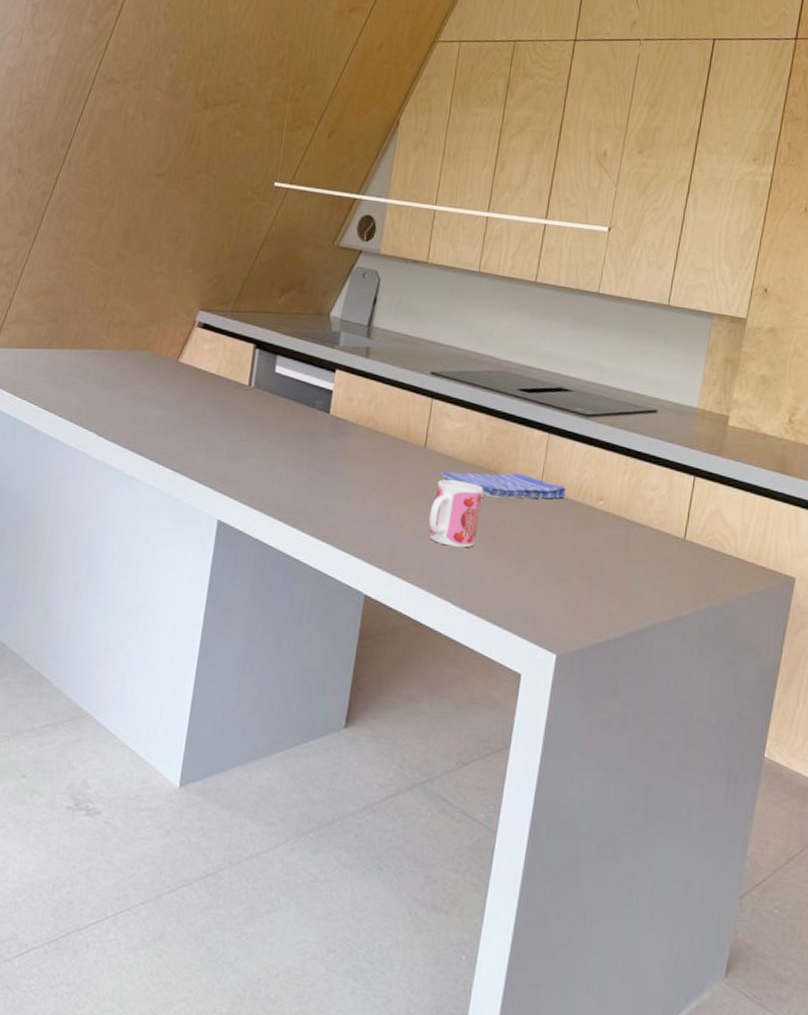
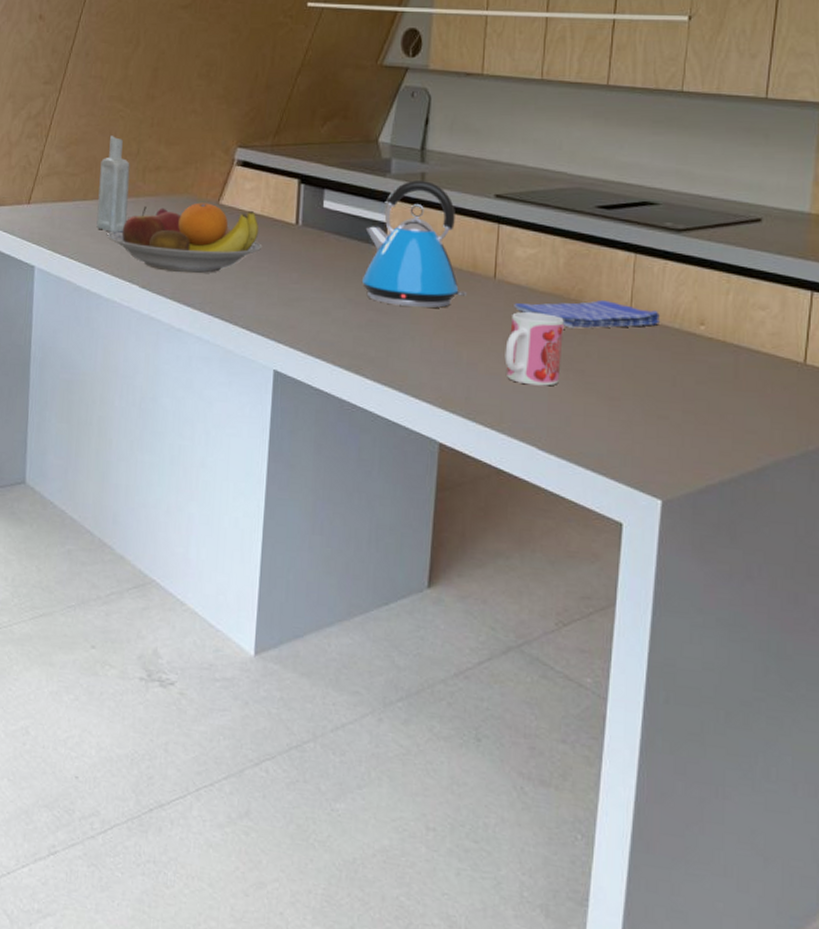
bottle: none [58,289,96,381] -> present [96,136,130,232]
fruit bowl: none [68,358,216,426] -> present [107,202,263,274]
kettle: none [305,353,400,471] -> present [361,180,468,308]

